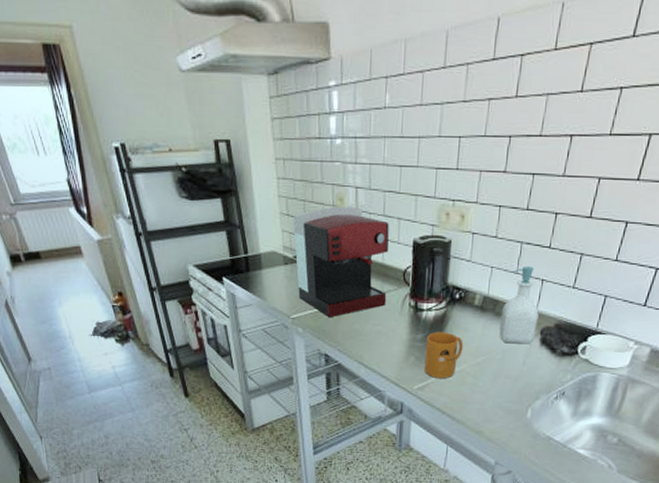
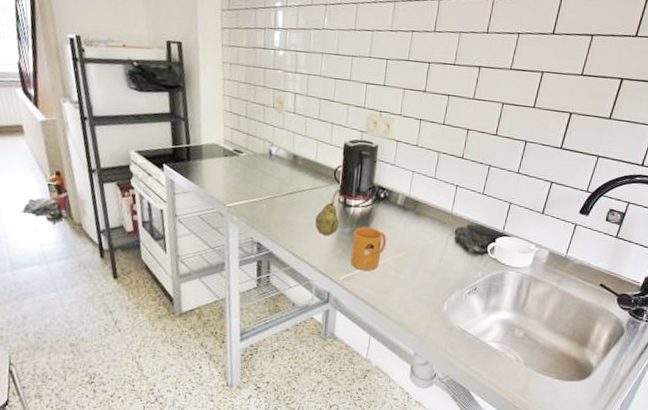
coffee maker: present [292,206,389,318] -> none [235,108,323,209]
fruit: none [385,305,411,343] -> present [315,200,340,235]
soap bottle: present [499,266,539,345] -> none [419,173,454,243]

